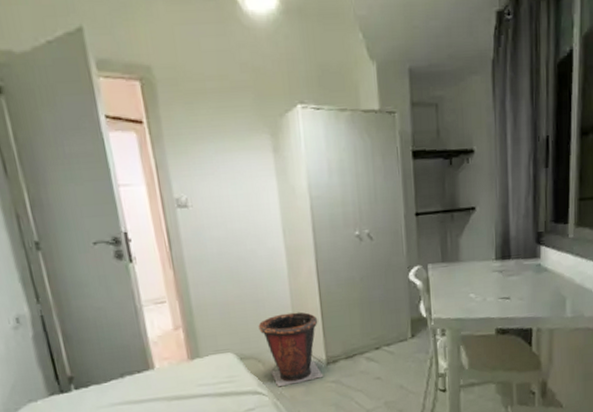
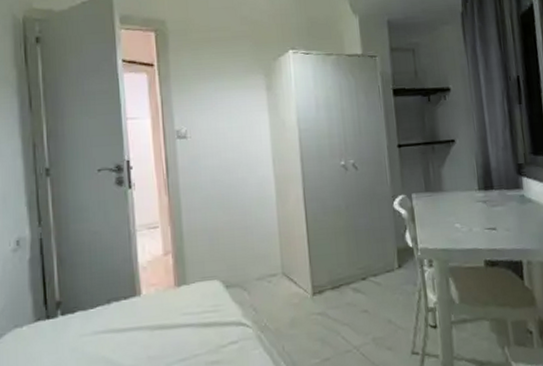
waste bin: present [258,311,324,387] -> none [245,239,309,319]

